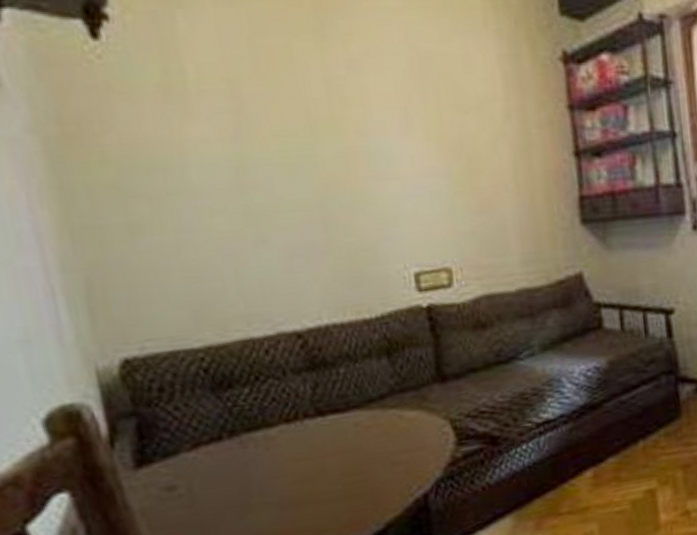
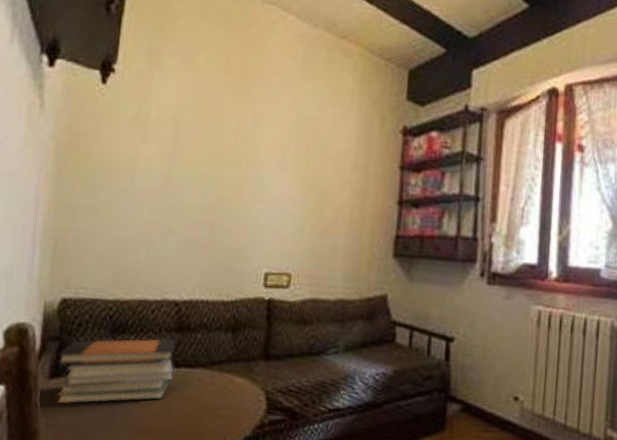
book stack: none [138,381,320,499] -> present [55,338,175,405]

